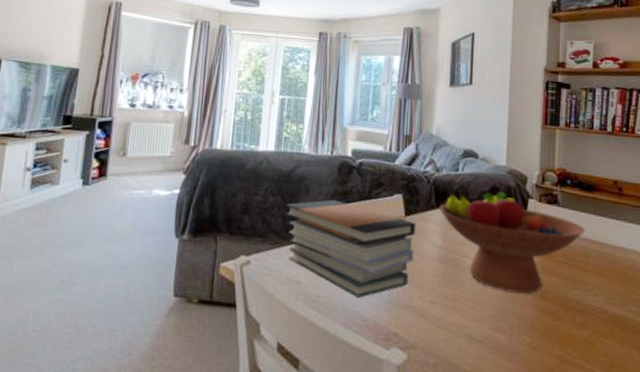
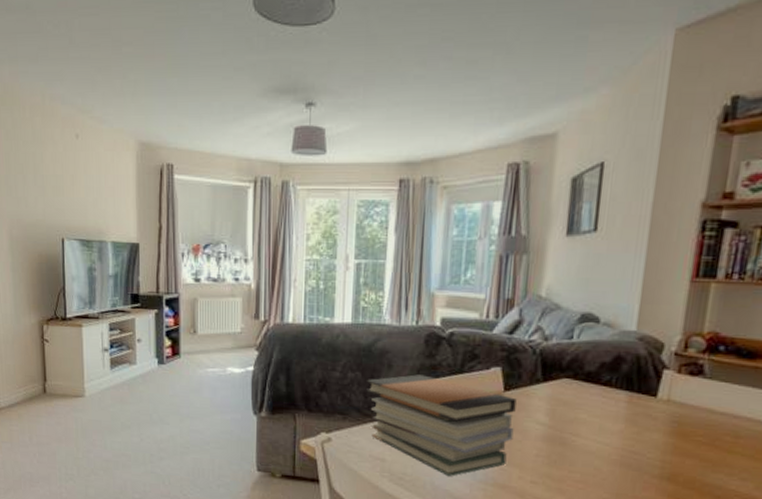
fruit bowl: present [439,187,586,295] -> none [546,358,739,477]

